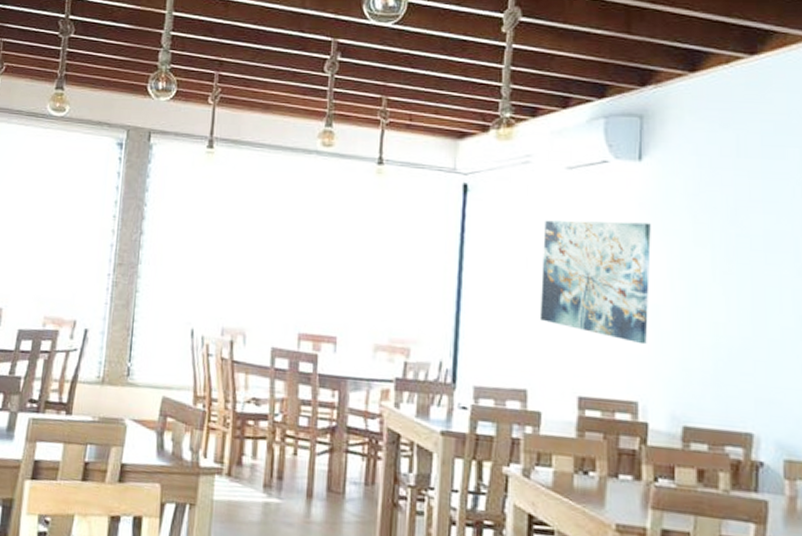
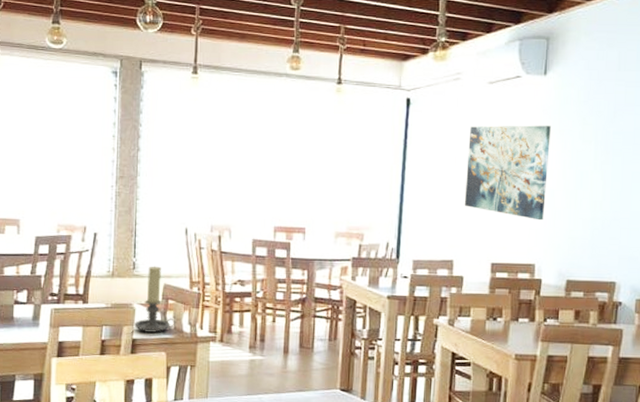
candle holder: none [124,373,174,458] -> present [134,266,175,333]

